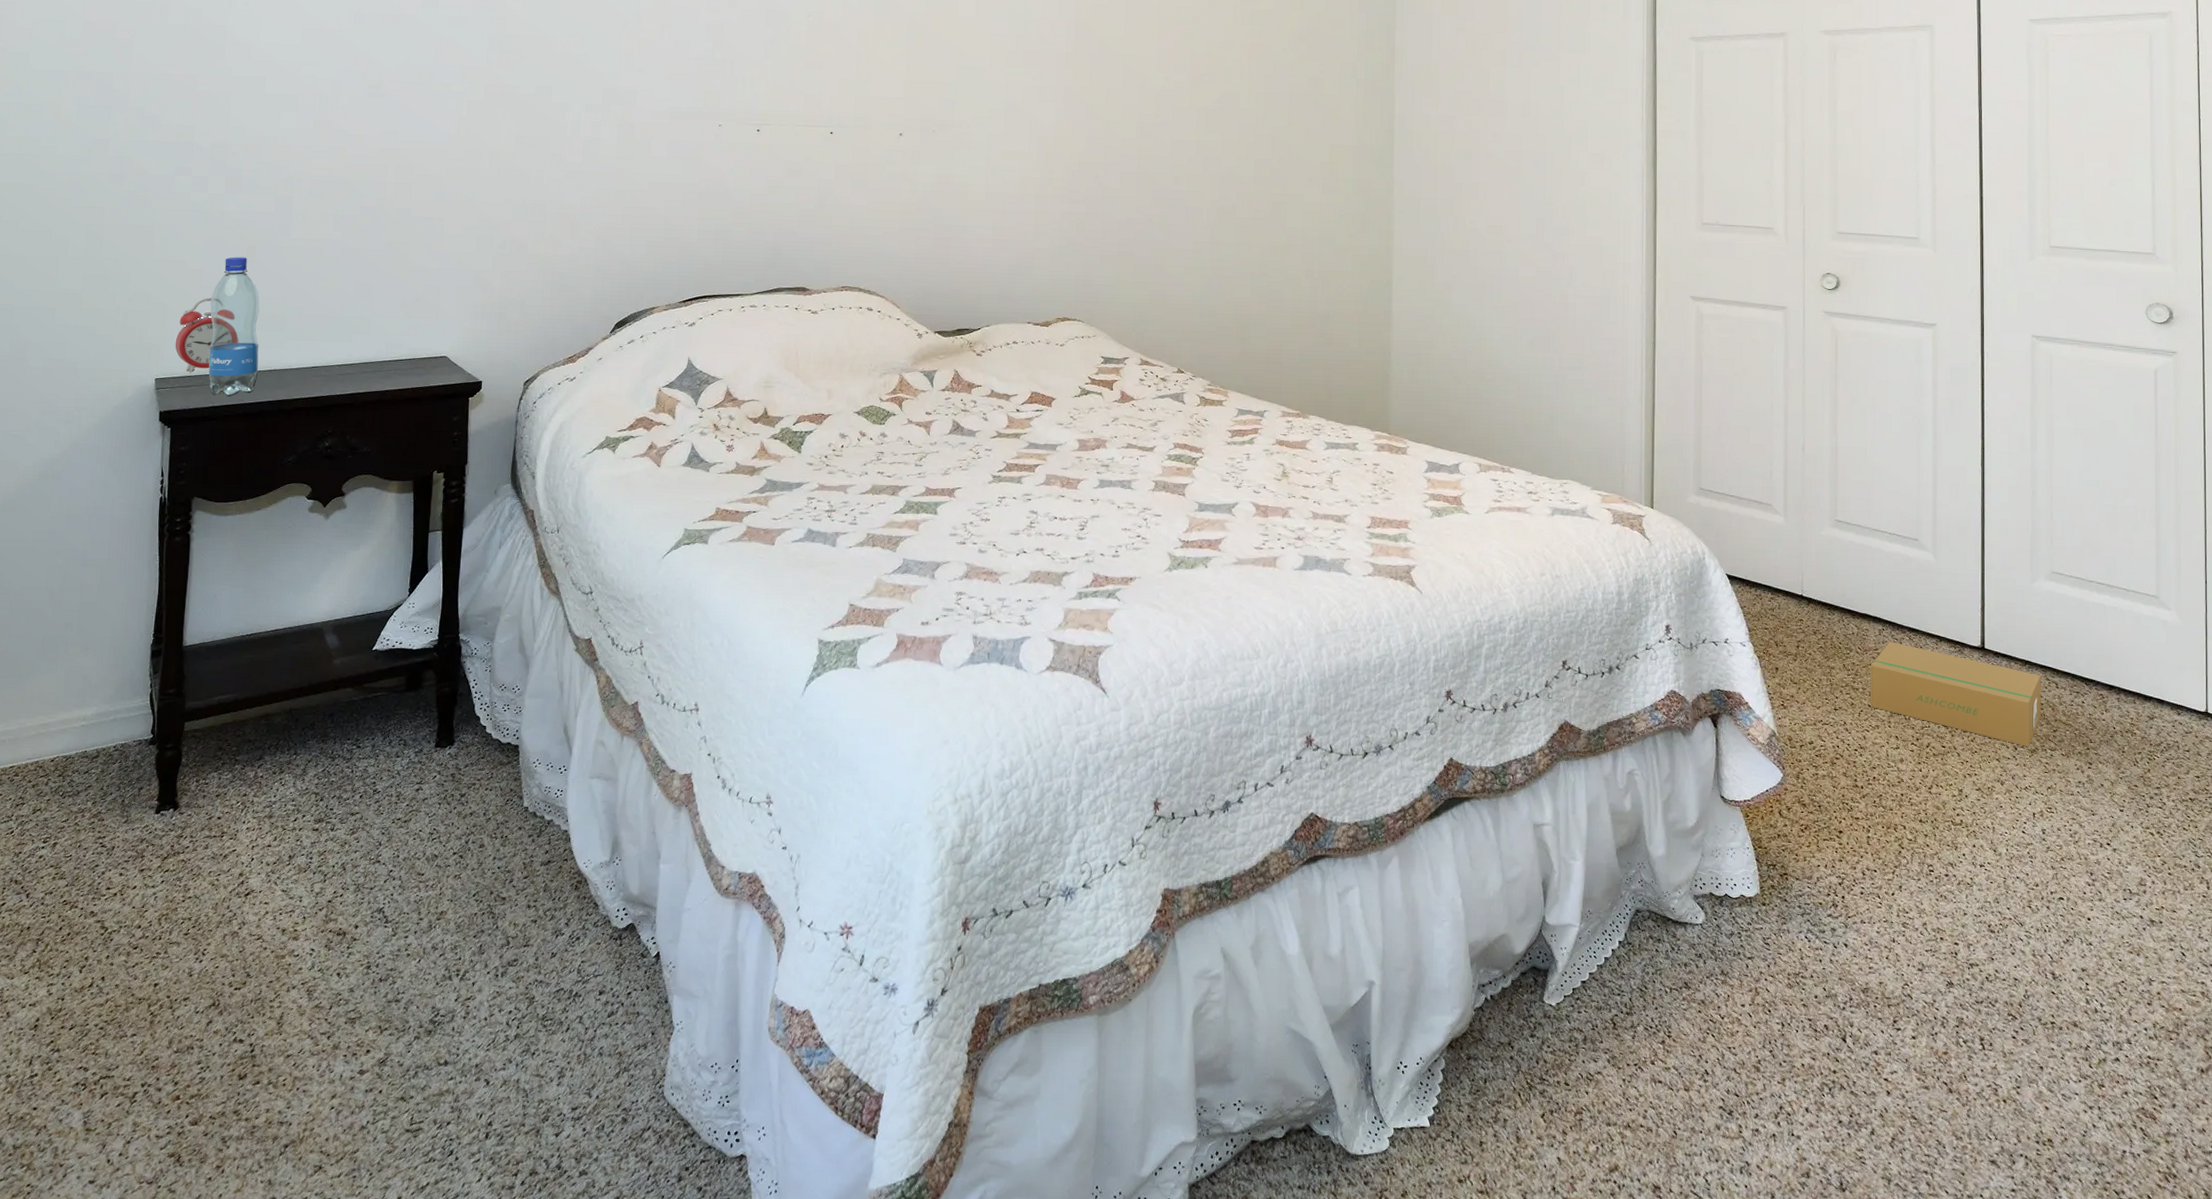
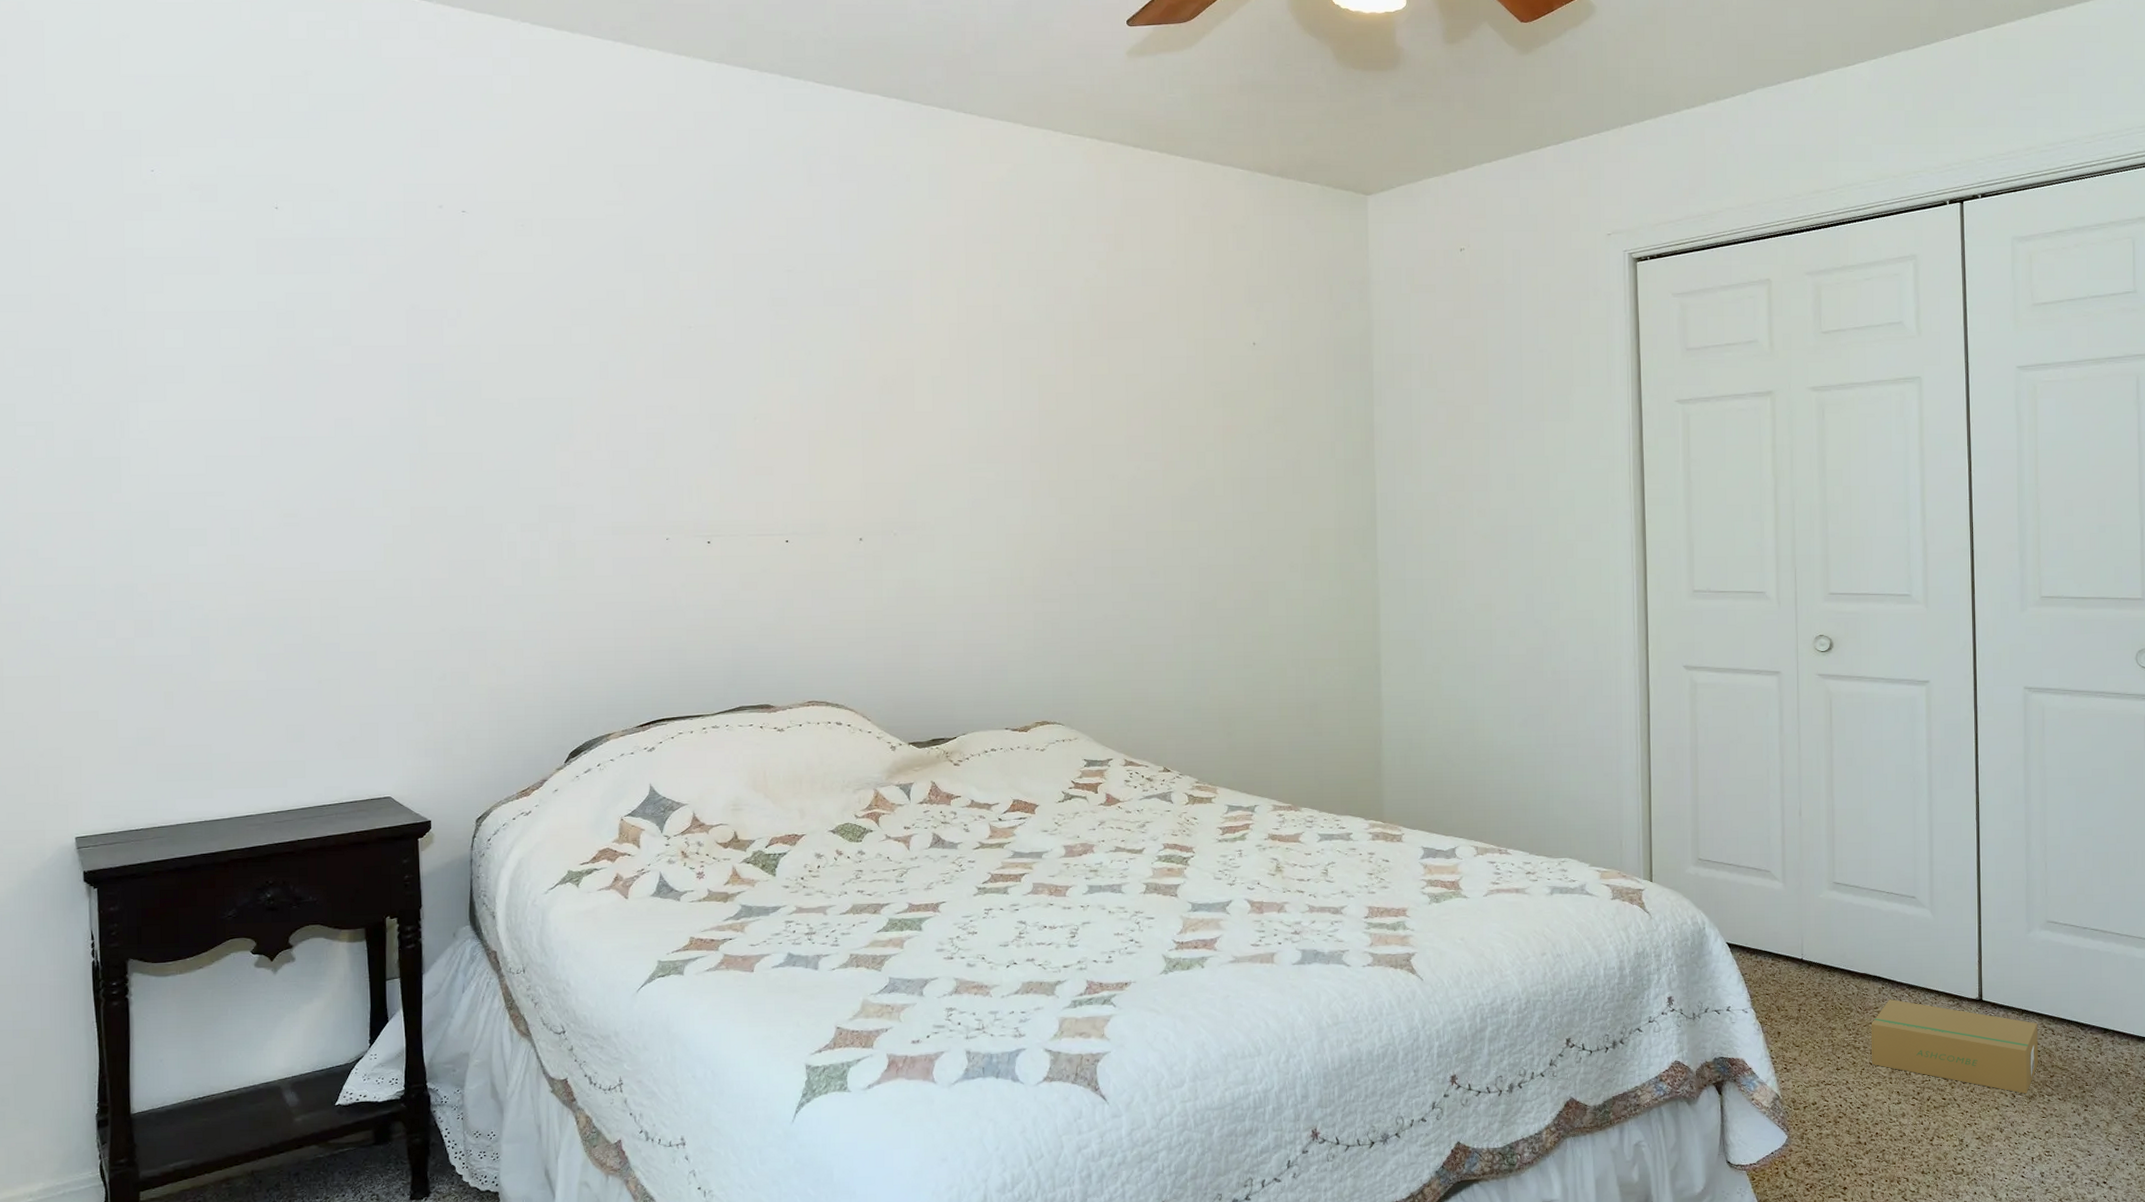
alarm clock: present [175,297,214,374] -> none [94,748,136,830]
bottle: present [208,257,260,396] -> none [129,704,187,852]

